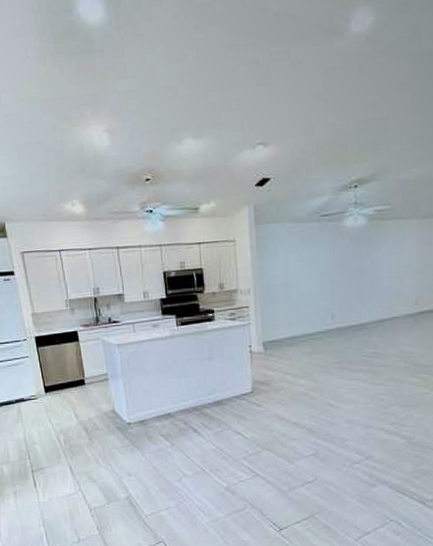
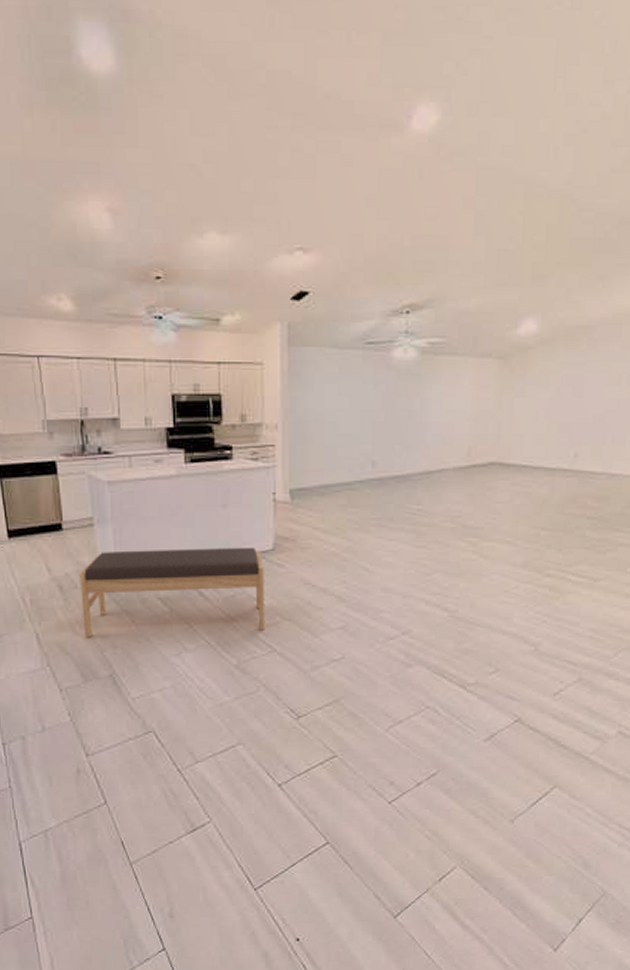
bench: none [100,391,249,469] -> present [80,547,265,638]

